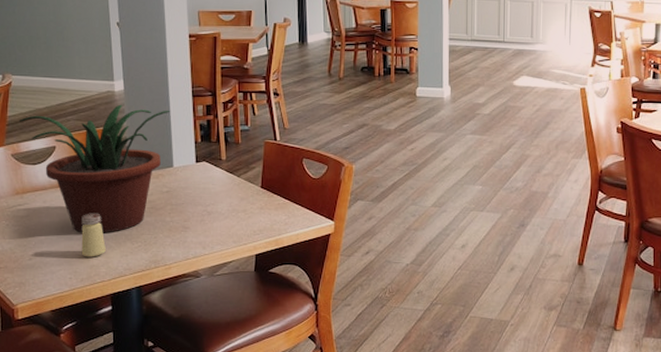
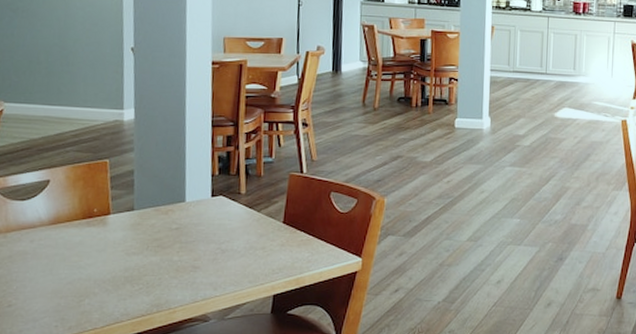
potted plant: present [18,104,170,233] -> none [8,134,185,275]
saltshaker: present [81,214,106,257] -> none [71,254,101,302]

